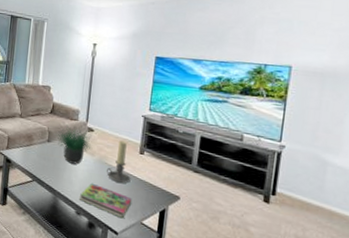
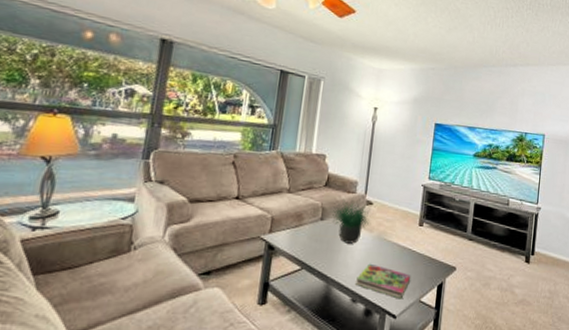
candle holder: present [107,140,131,184] -> none [386,213,410,261]

